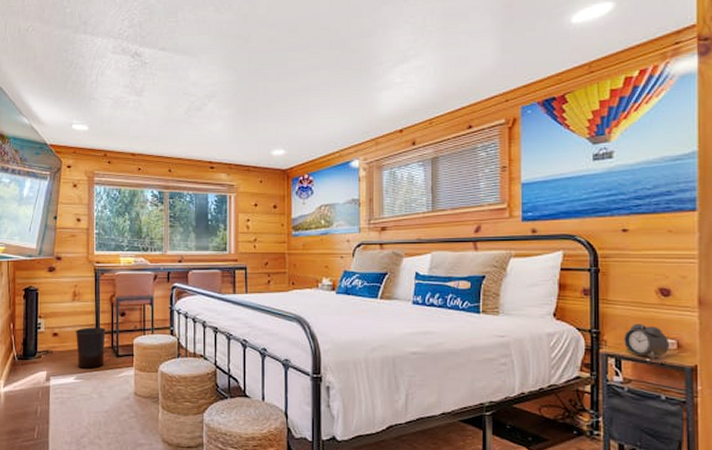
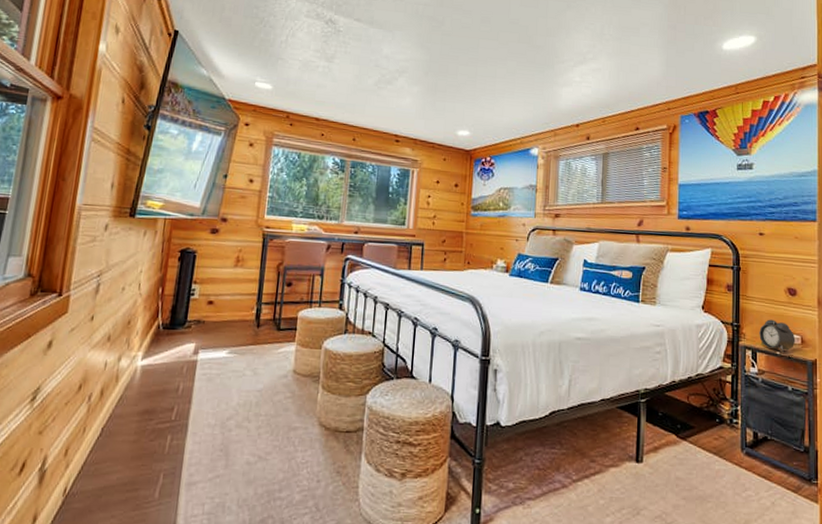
waste bin: present [75,327,106,369] -> none [232,296,269,343]

